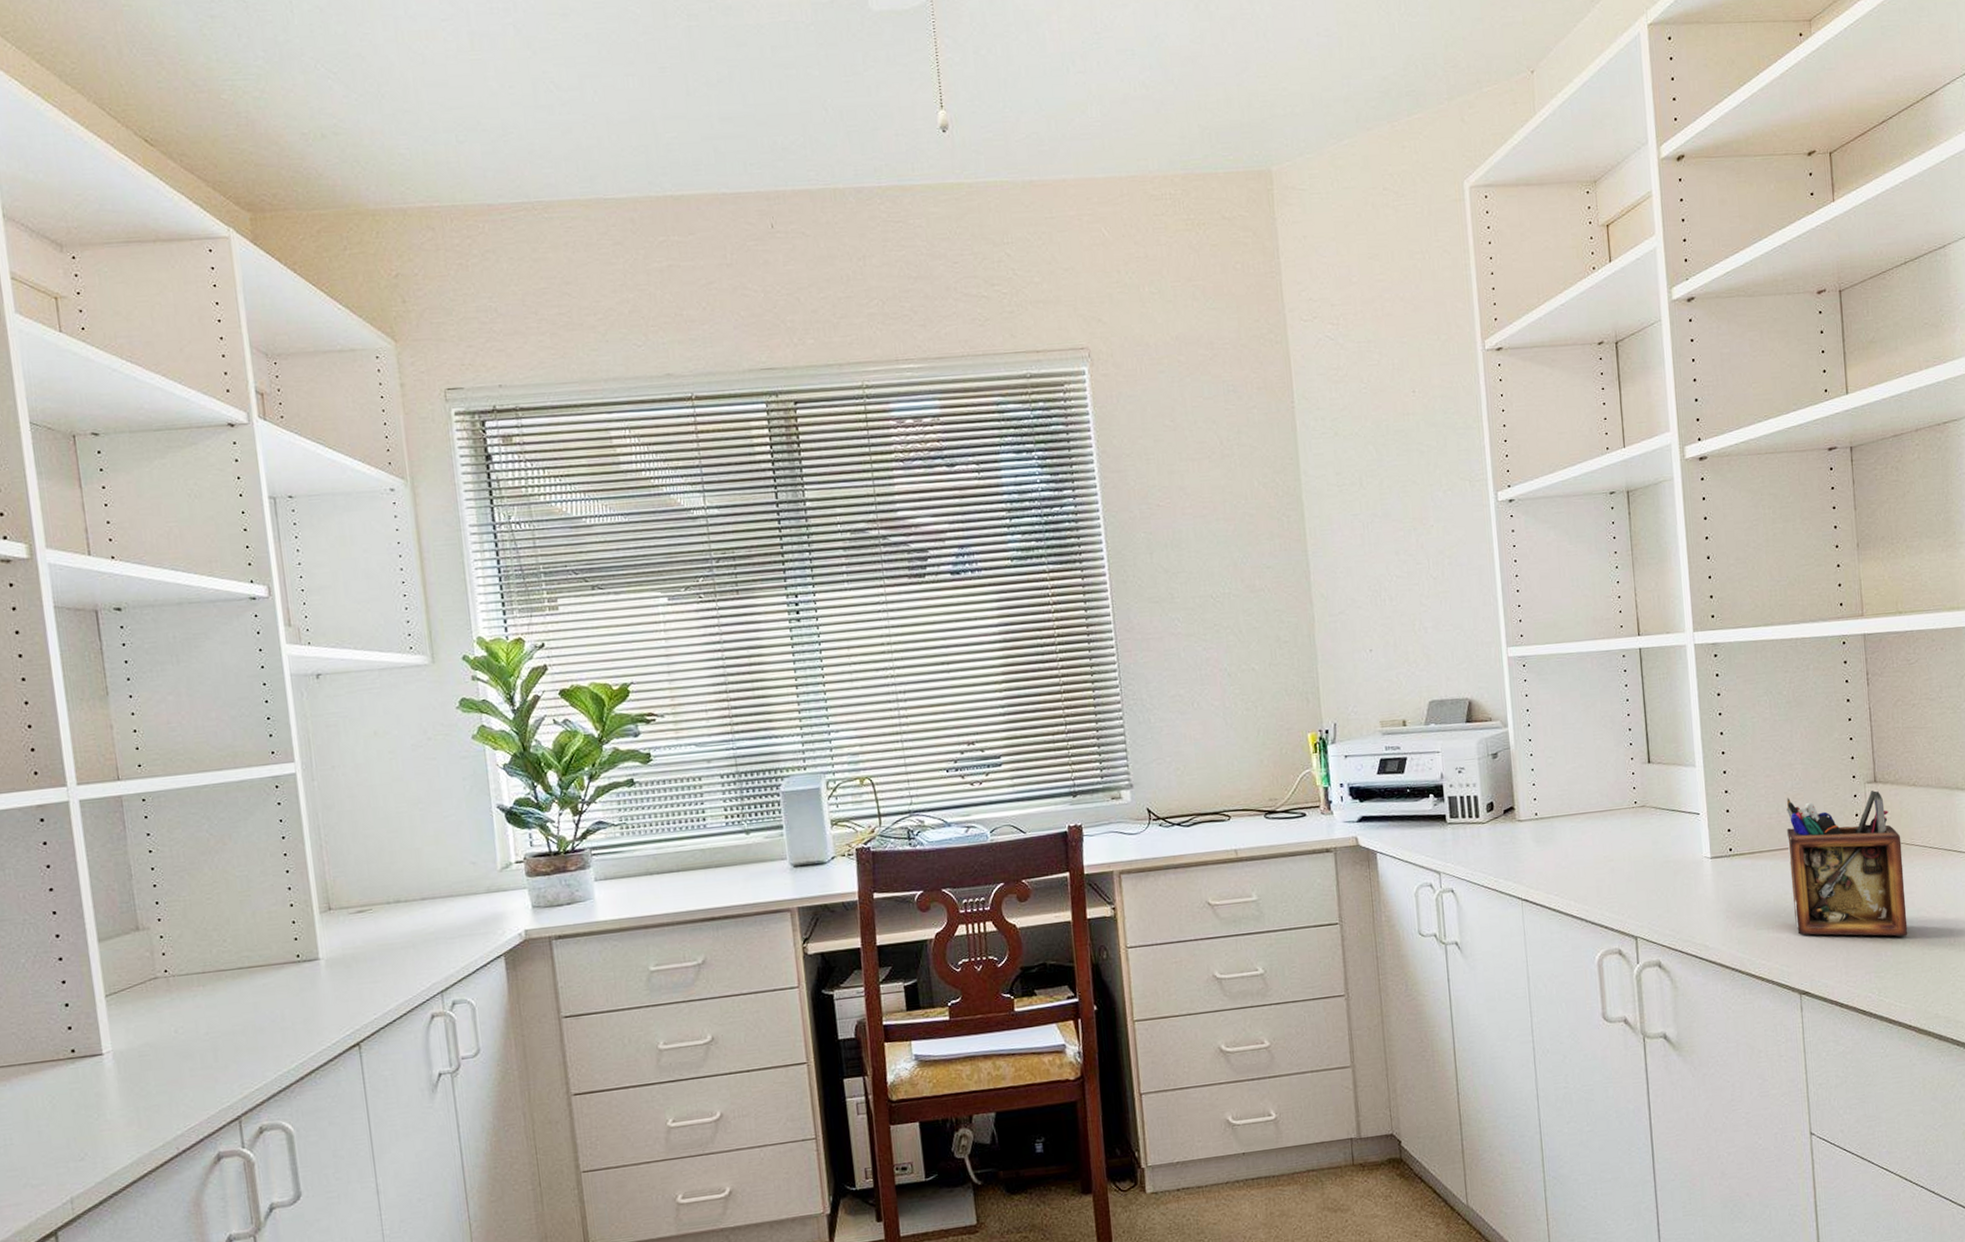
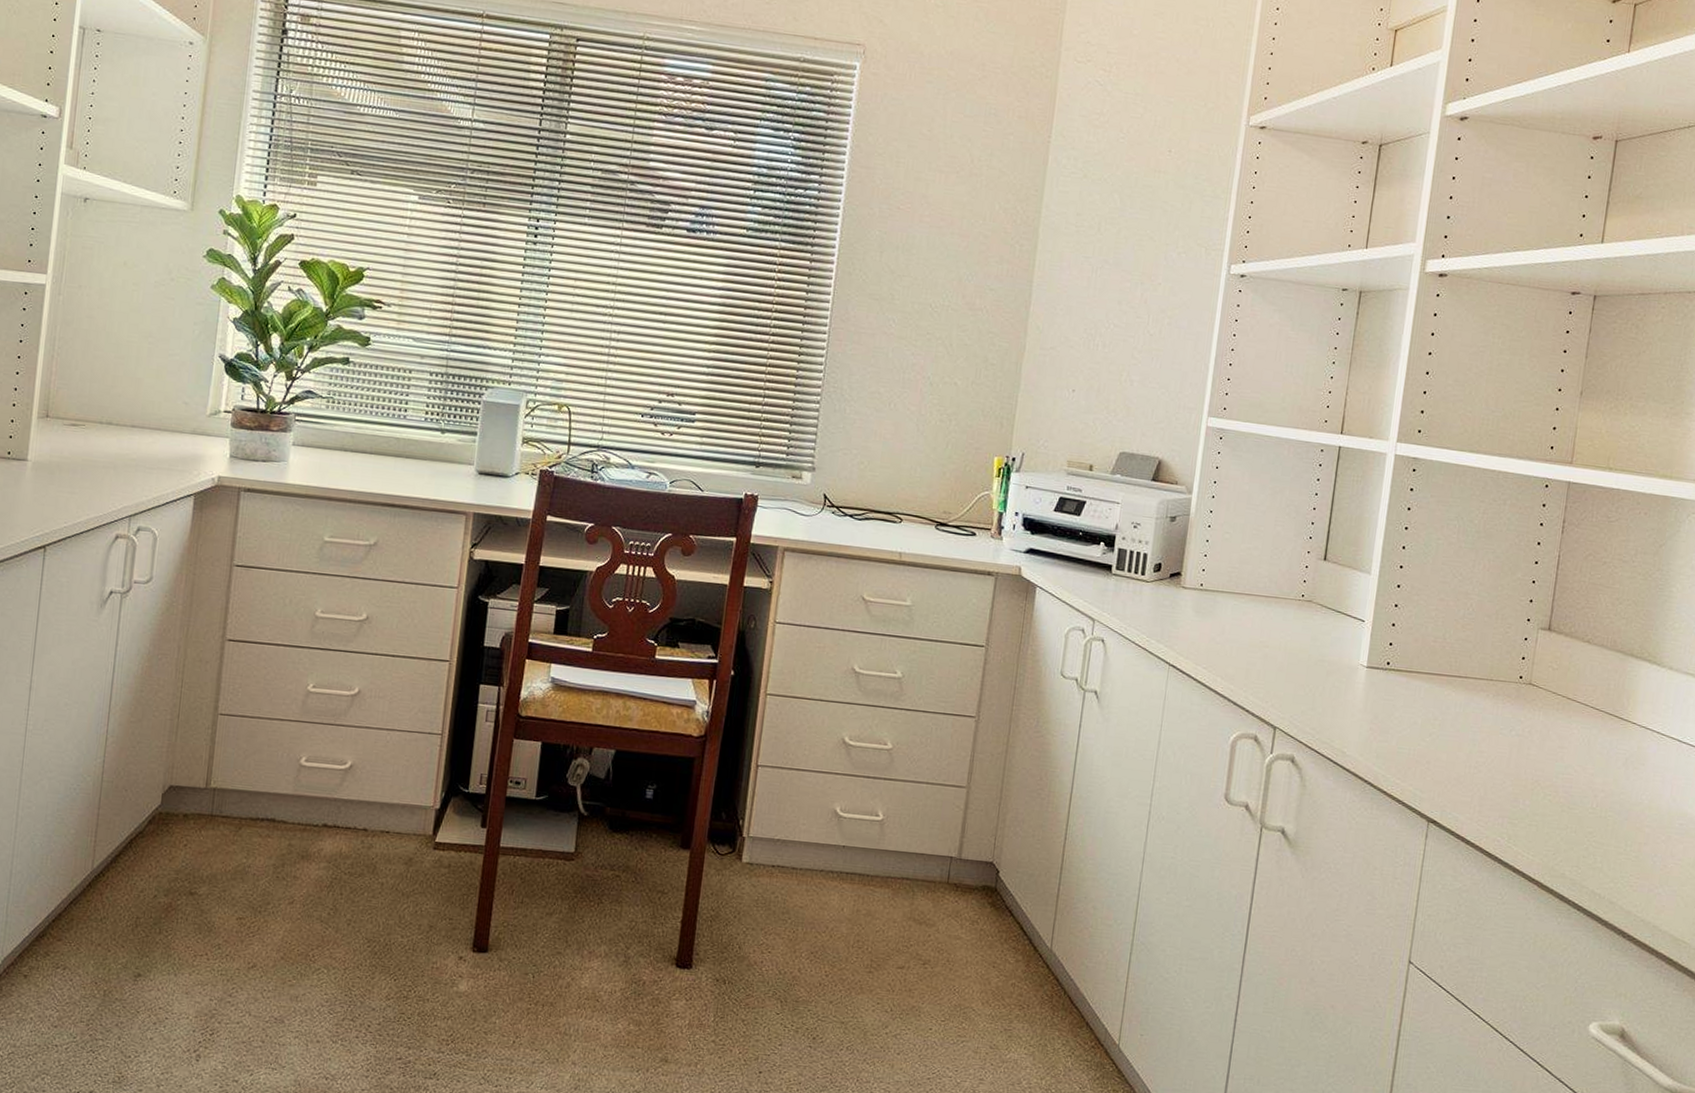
desk organizer: present [1786,790,1908,937] -> none [1438,624,1564,790]

